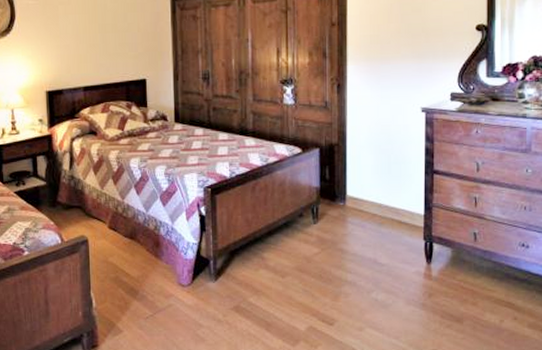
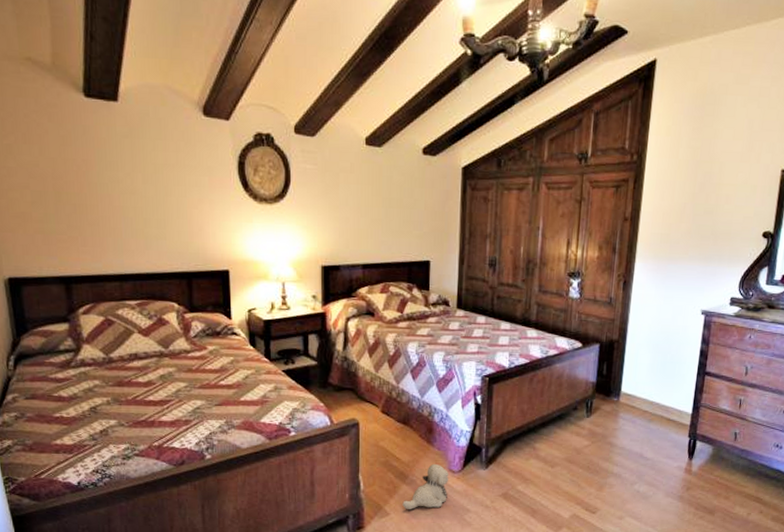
plush toy: none [135,277,179,326] -> present [402,463,449,509]

